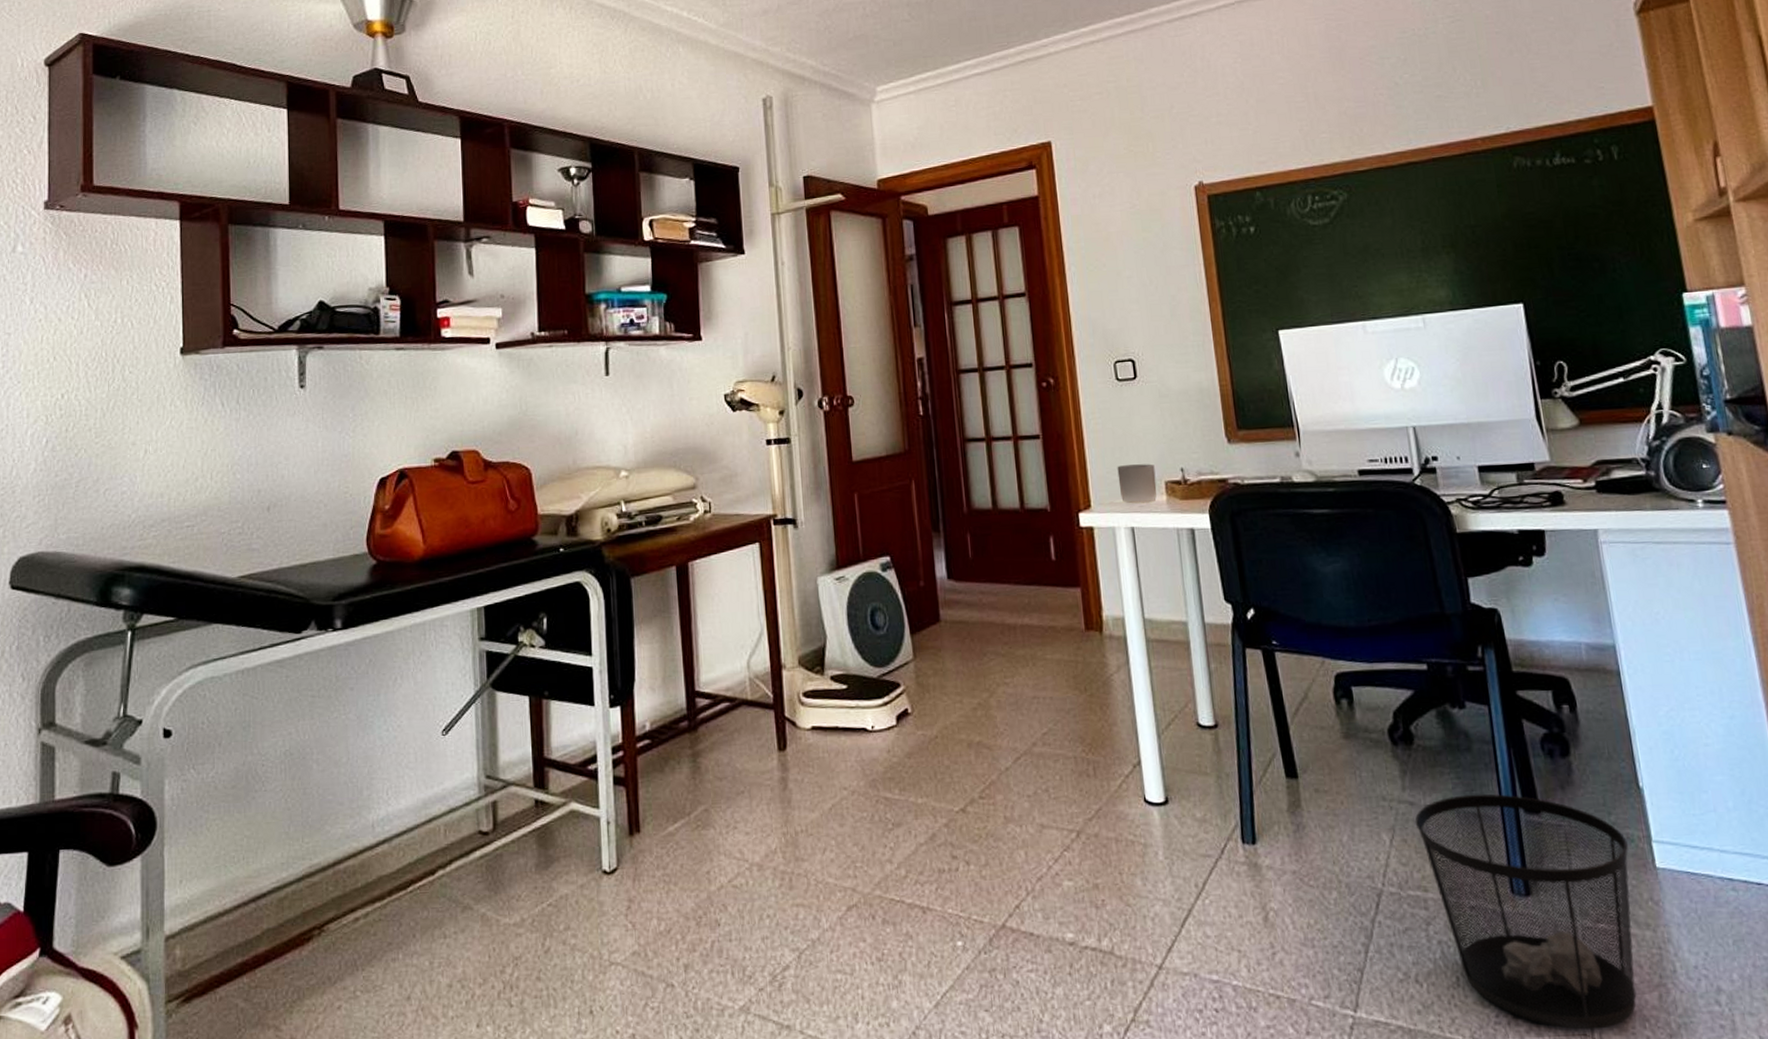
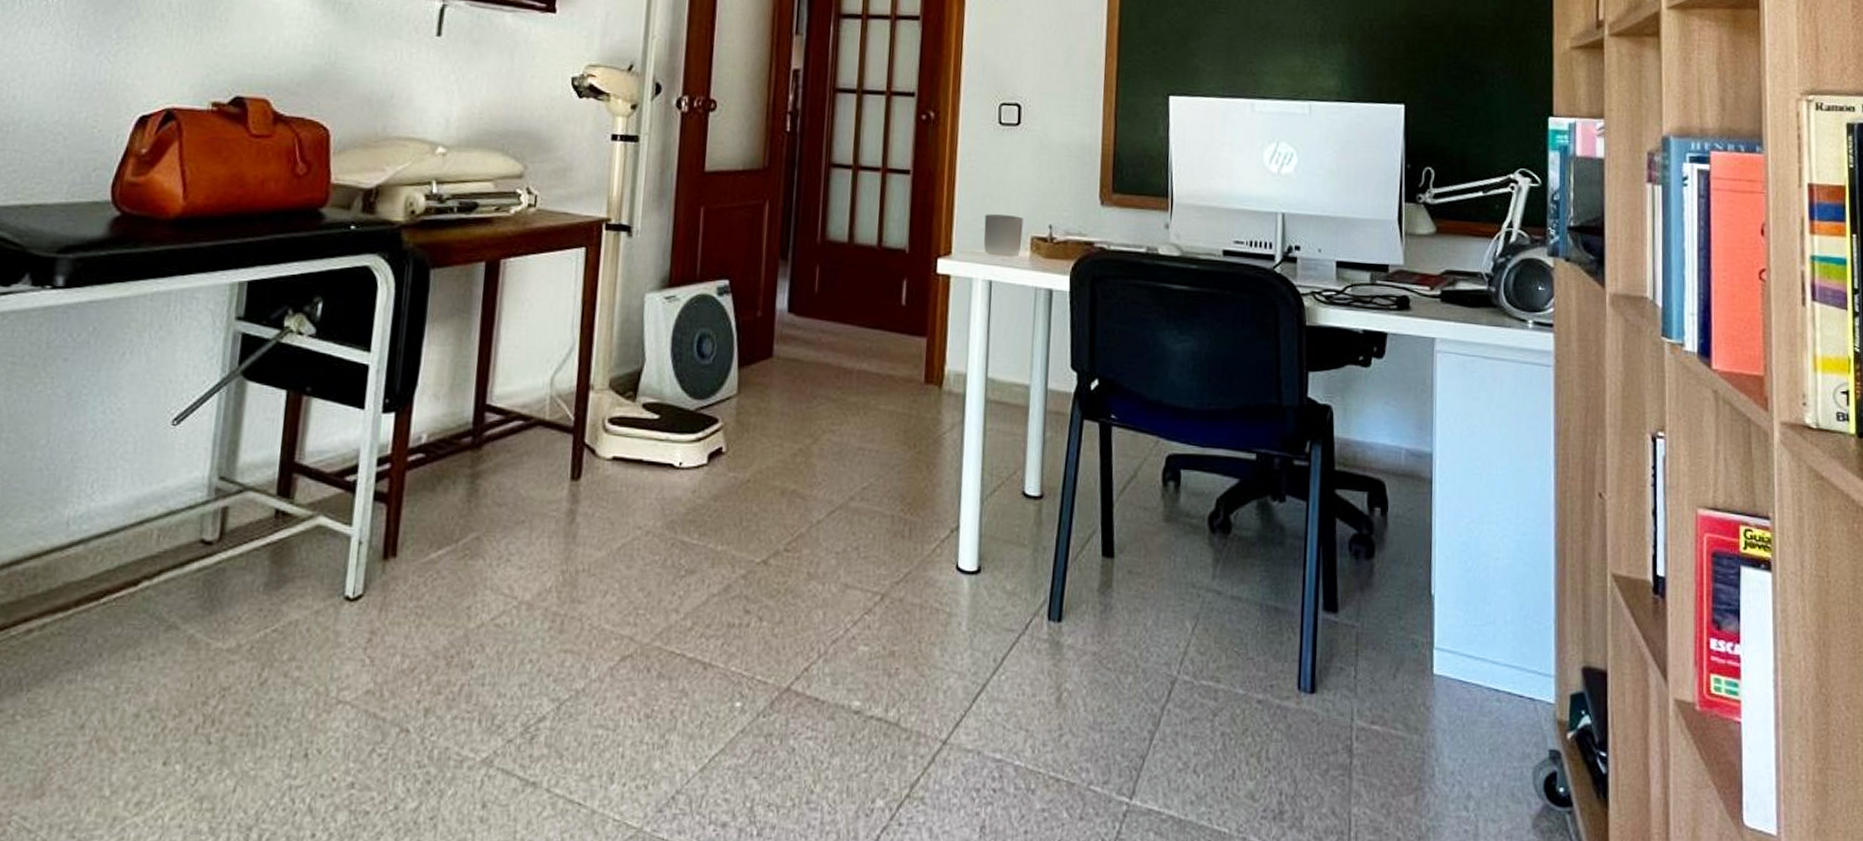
waste bin: present [1414,793,1637,1030] -> none [1219,588,1413,828]

